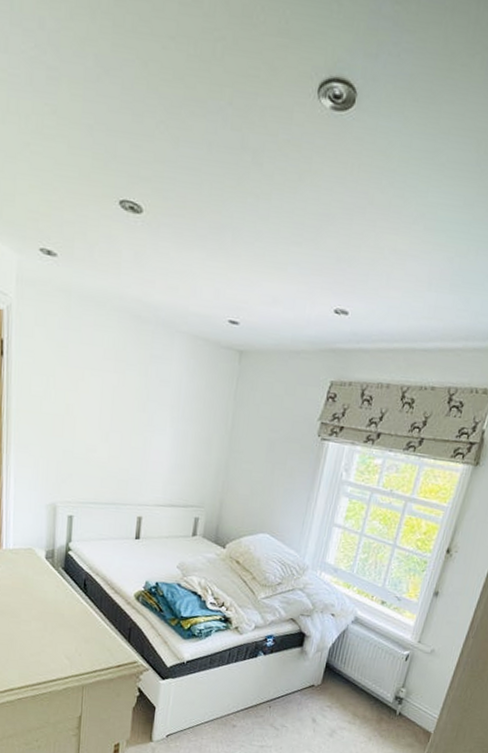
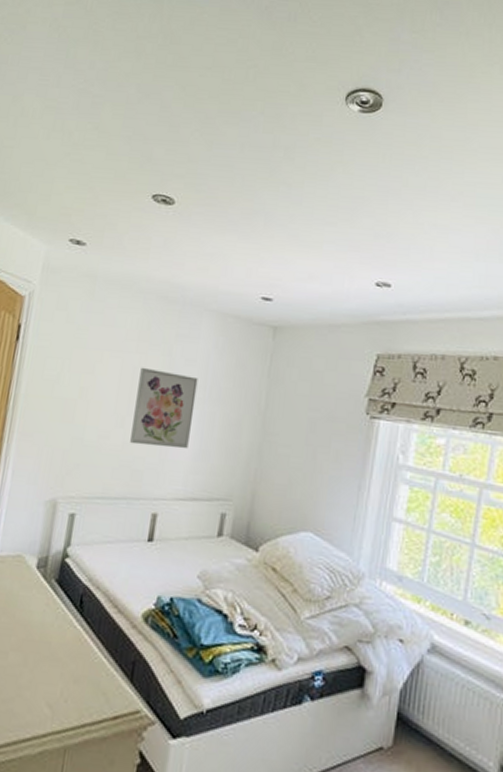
wall art: none [115,386,172,463] -> present [130,367,198,449]

